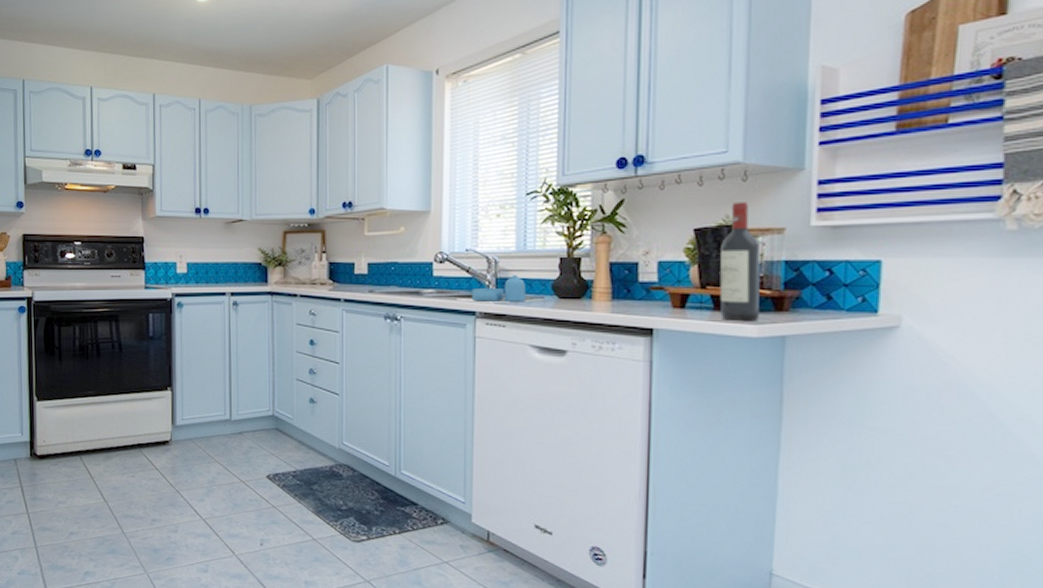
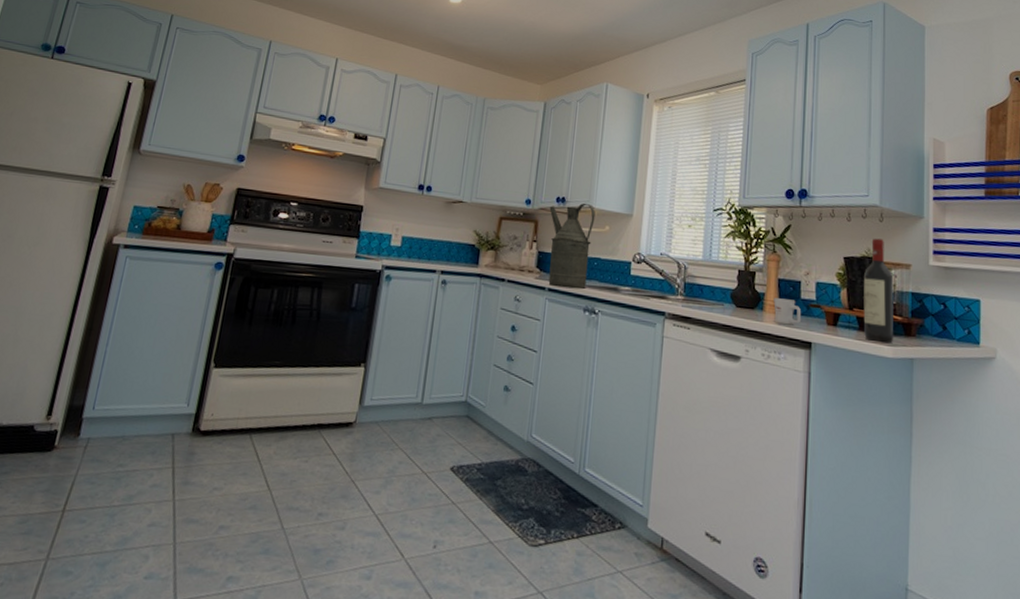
watering can: none [336,206,387,297] -> present [548,203,595,290]
soap dispenser: present [472,275,527,301] -> none [662,282,710,307]
mug: none [604,284,640,312] -> present [773,298,802,325]

